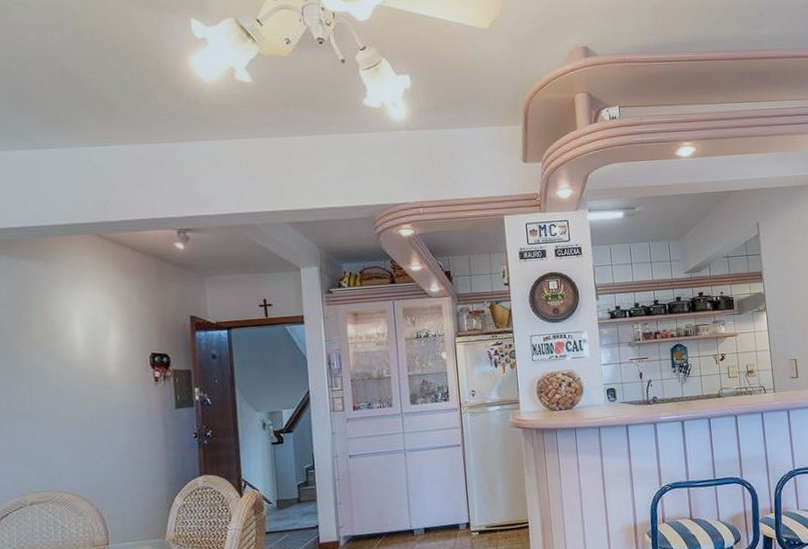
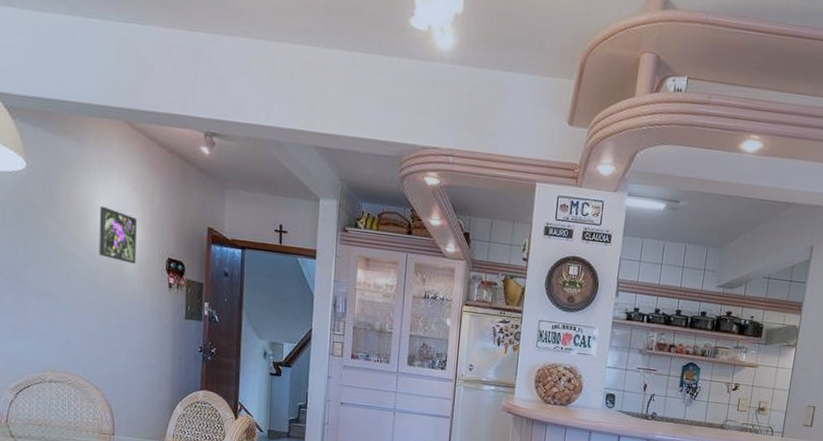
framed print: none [73,317,118,367] -> present [99,205,137,264]

